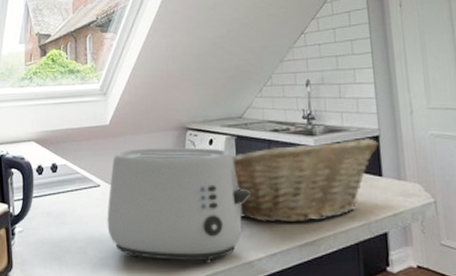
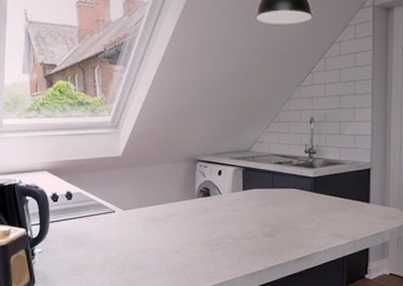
toaster: present [107,147,250,263] -> none [122,177,254,275]
fruit basket: present [232,138,378,223] -> none [239,170,369,242]

